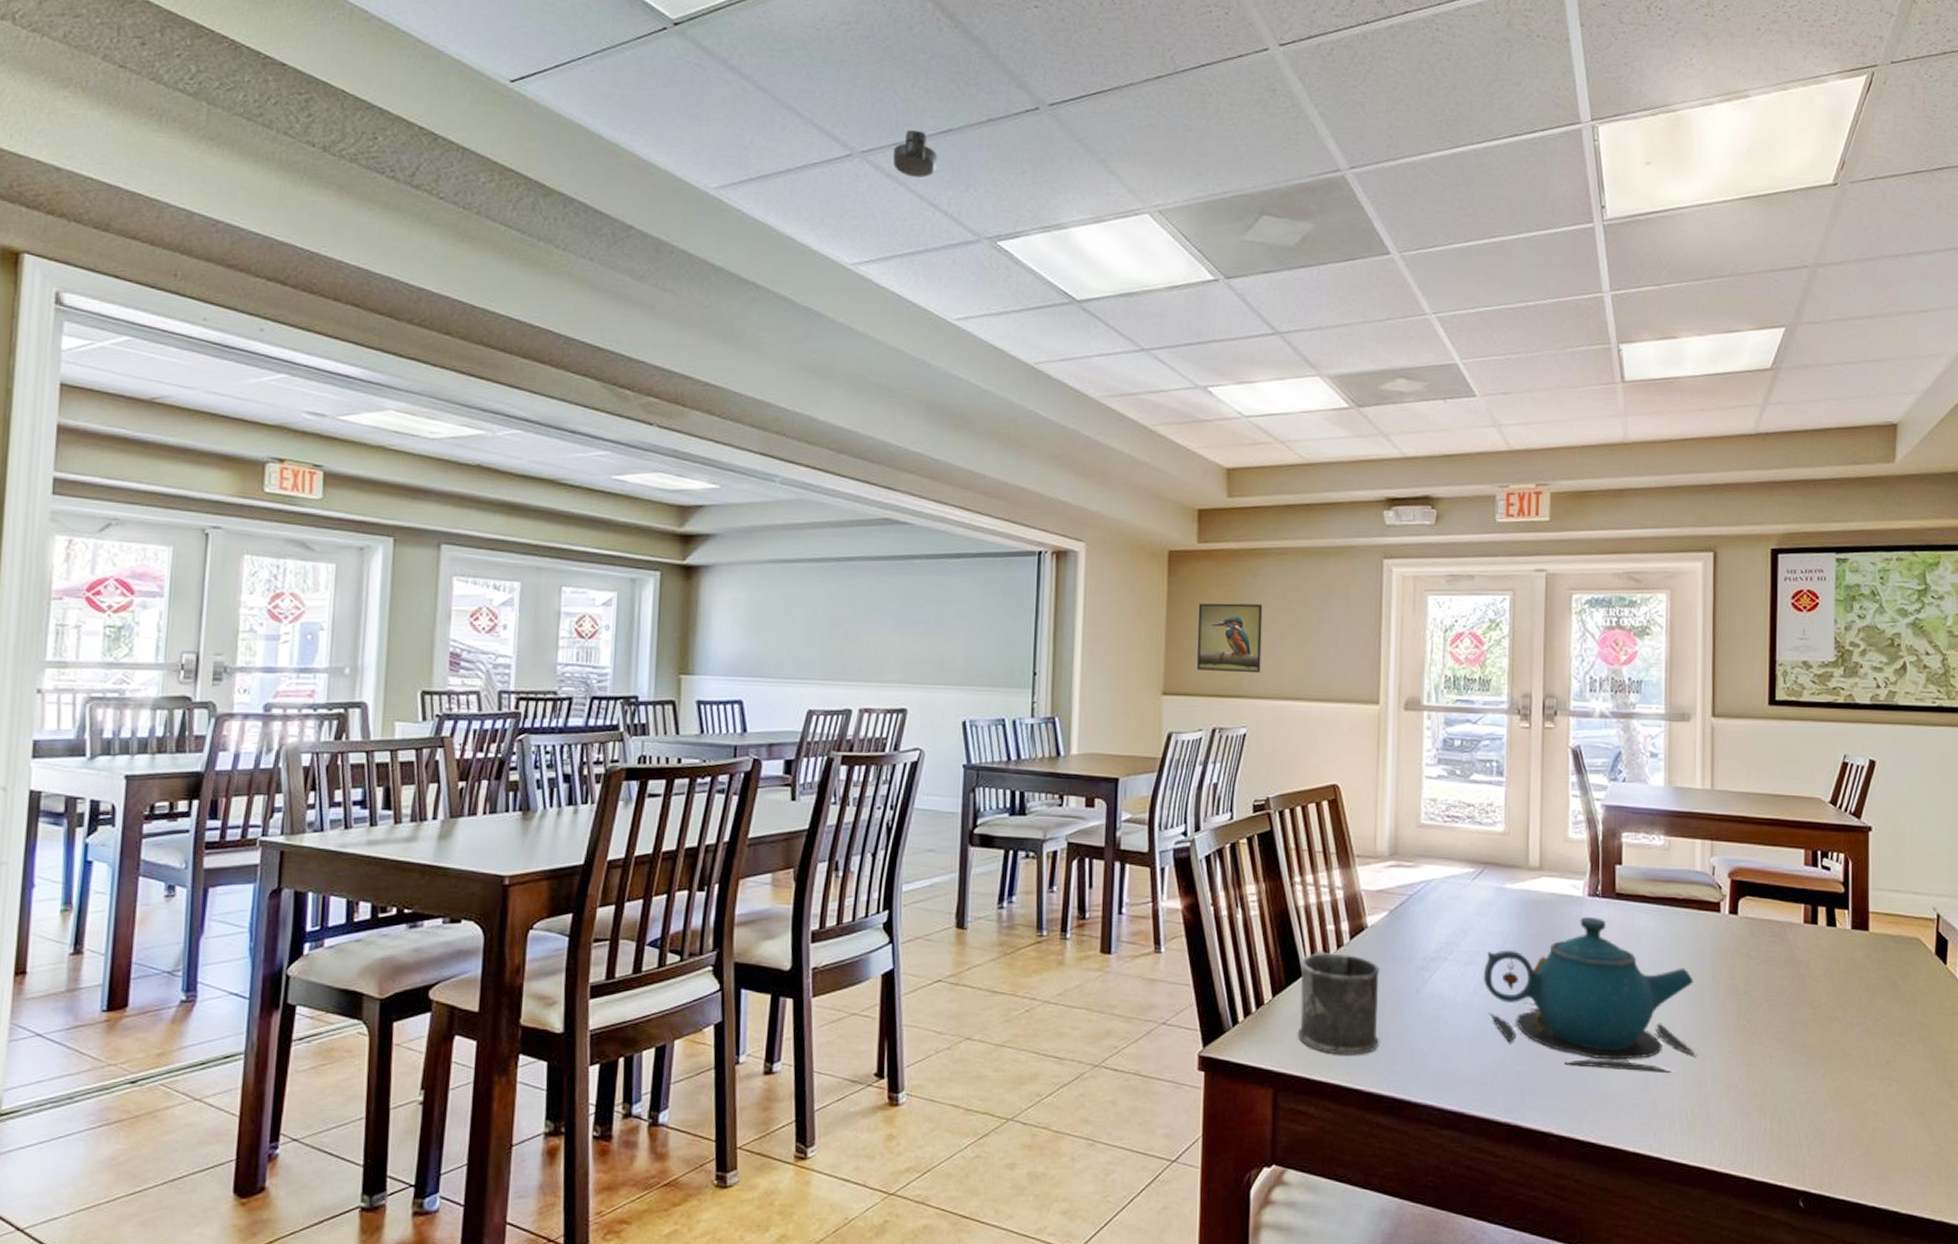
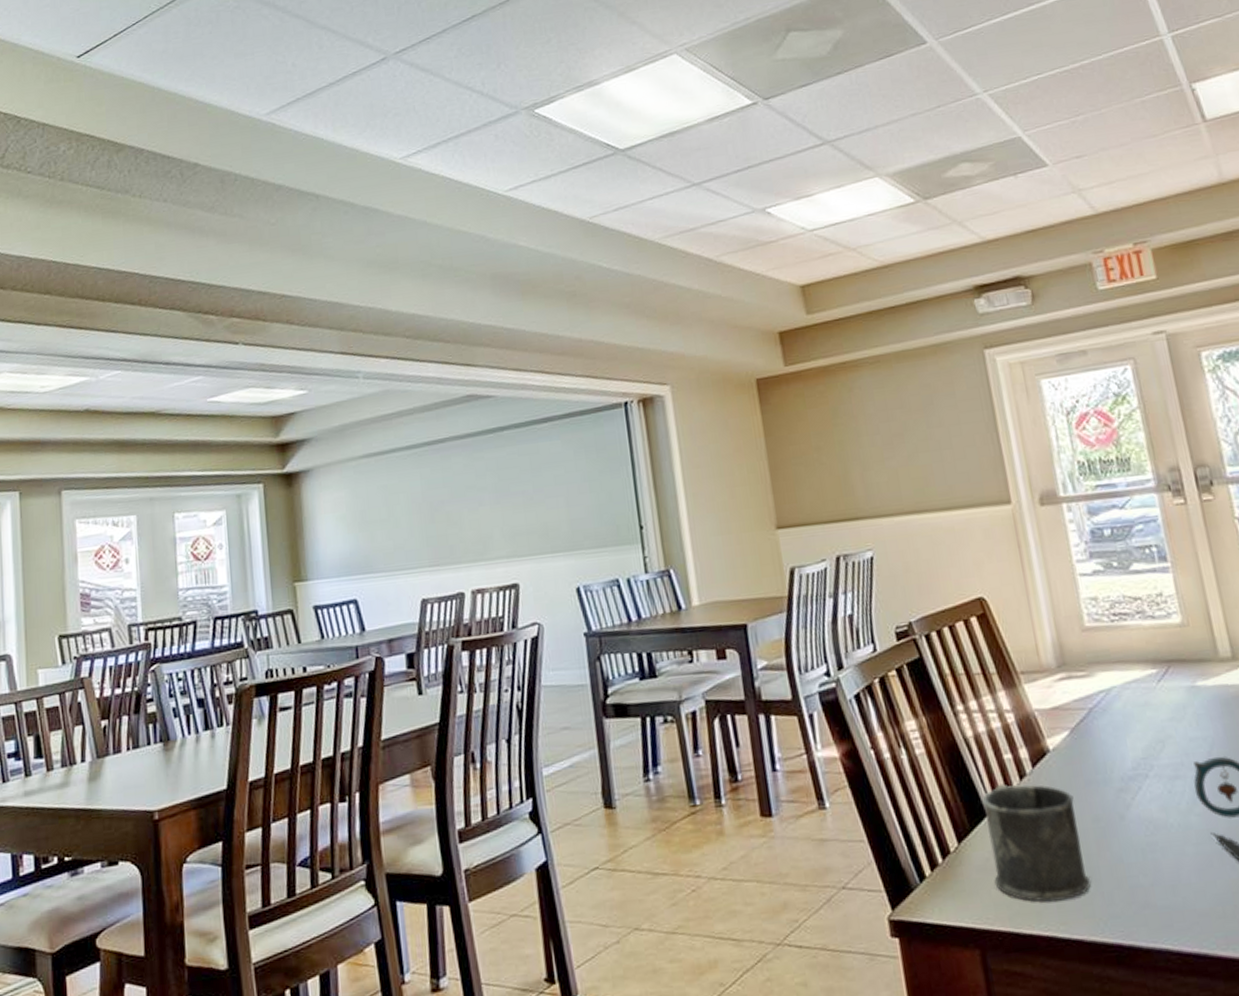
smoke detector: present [892,129,937,178] -> none [423,23,467,67]
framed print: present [1197,603,1263,674] -> none [797,418,876,497]

